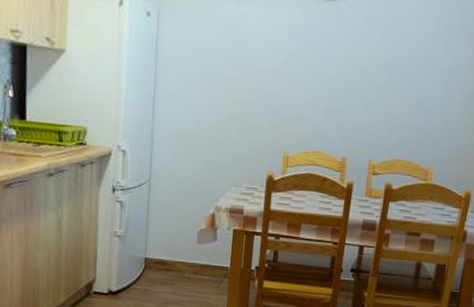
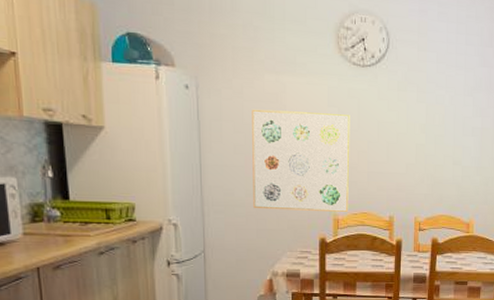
wall art: none [203,39,310,150] -> present [252,109,350,212]

